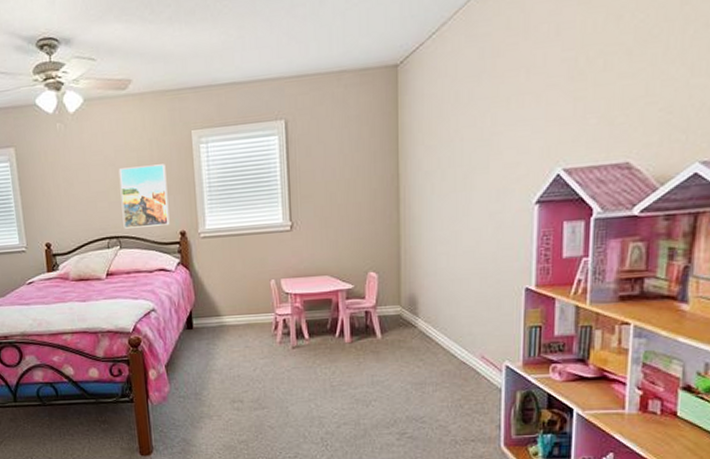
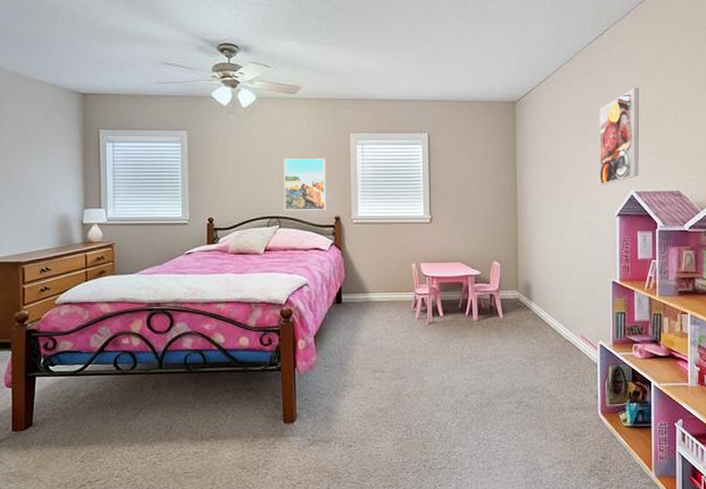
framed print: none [511,22,576,165] -> present [599,88,640,186]

